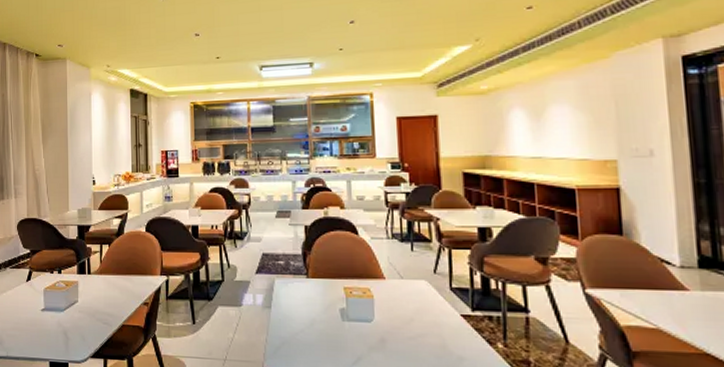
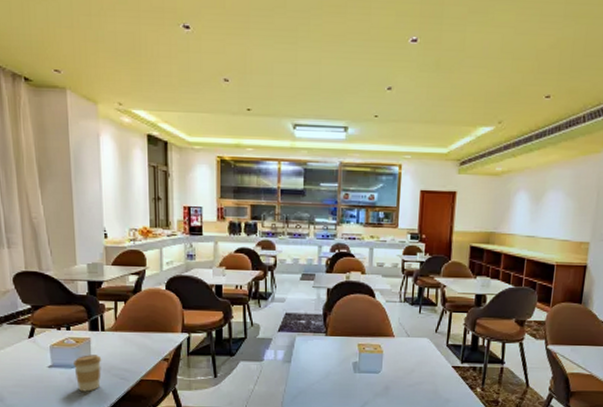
coffee cup: none [63,298,88,337] -> present [74,355,102,392]

